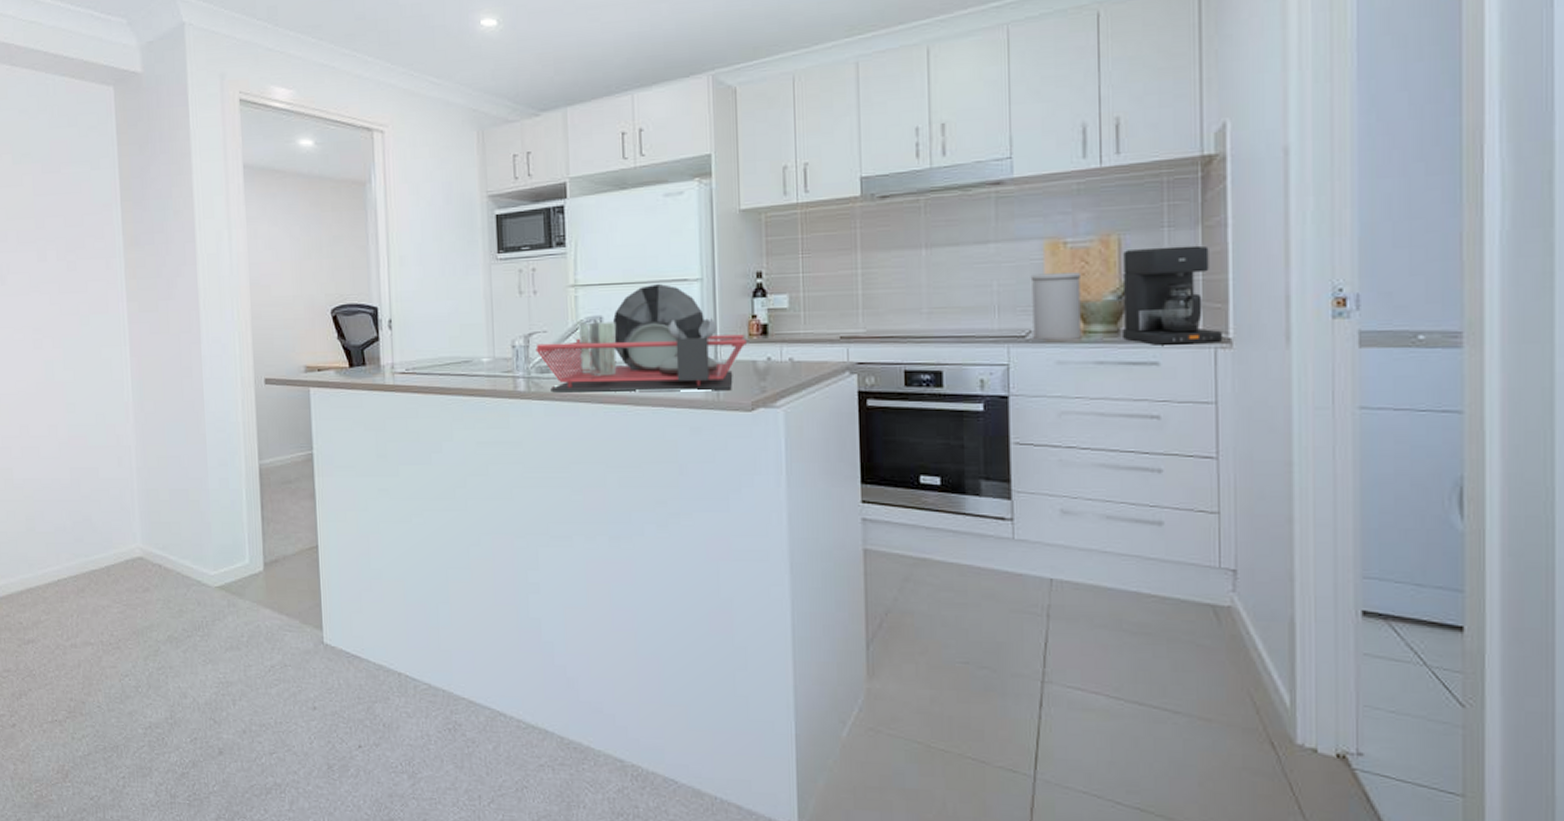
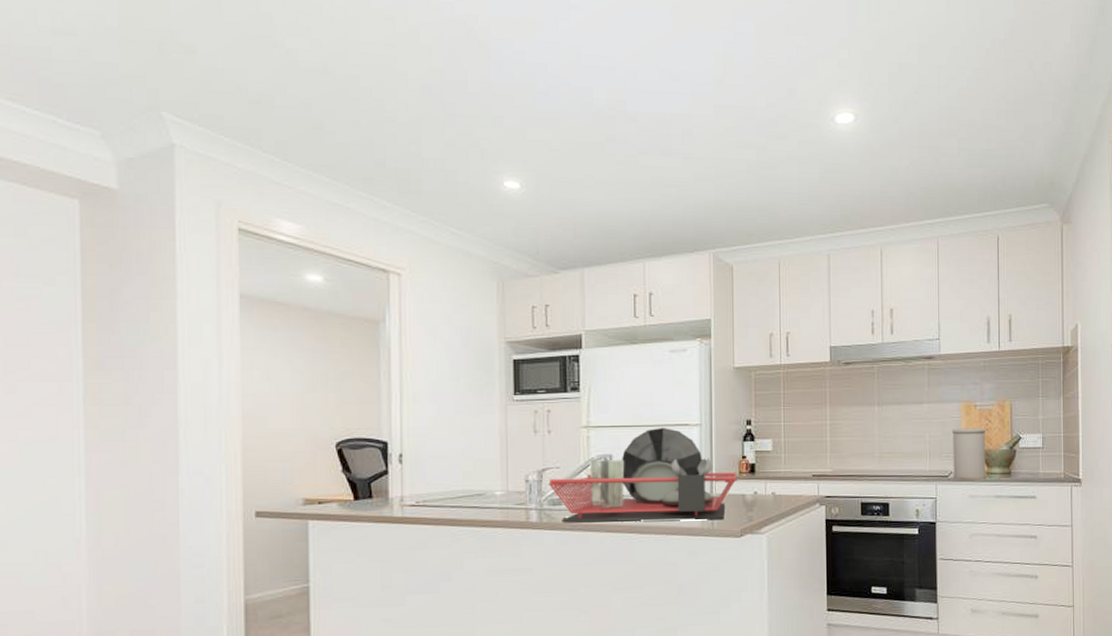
coffee maker: present [1123,245,1224,345] -> none [1013,411,1076,484]

